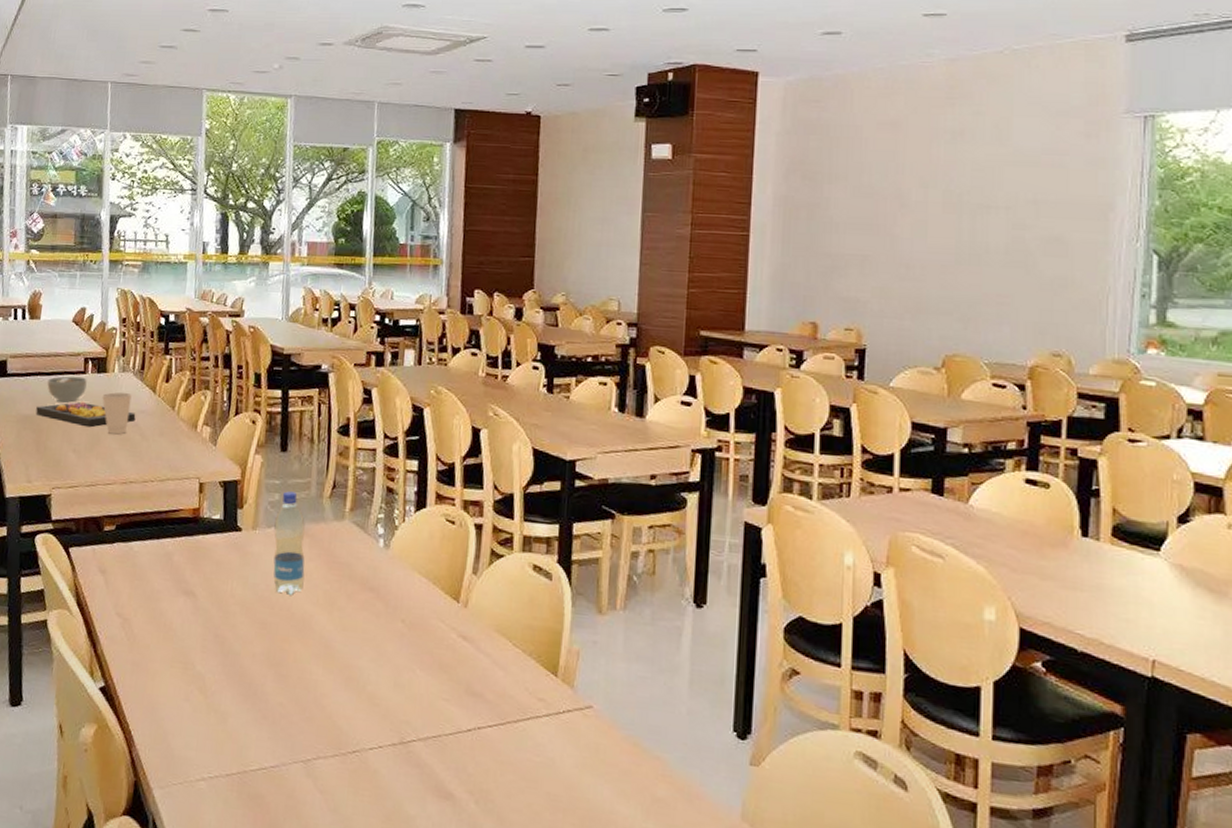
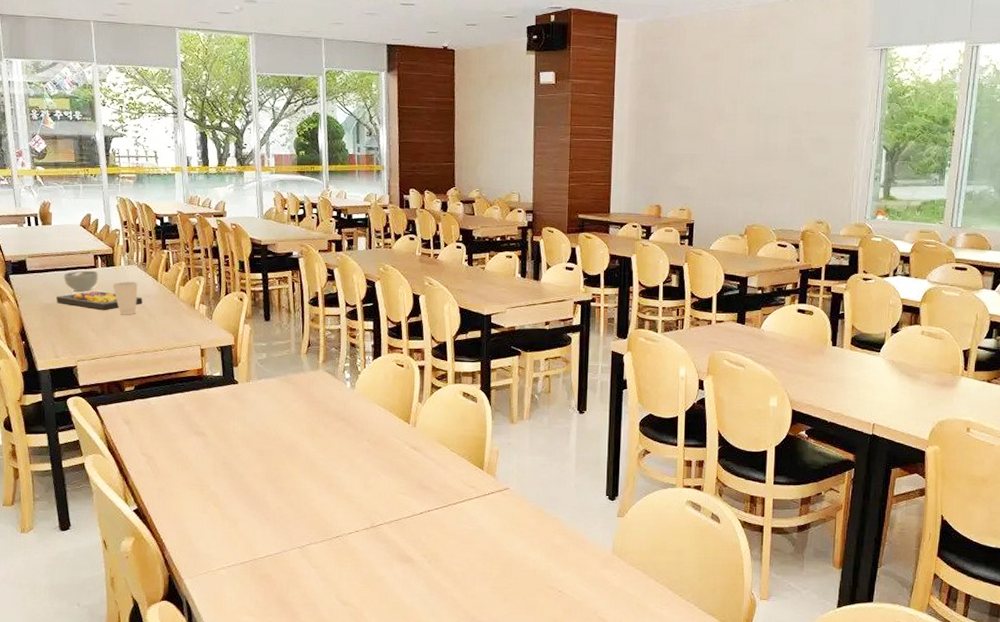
bottle: present [273,491,305,595] -> none [264,351,291,428]

